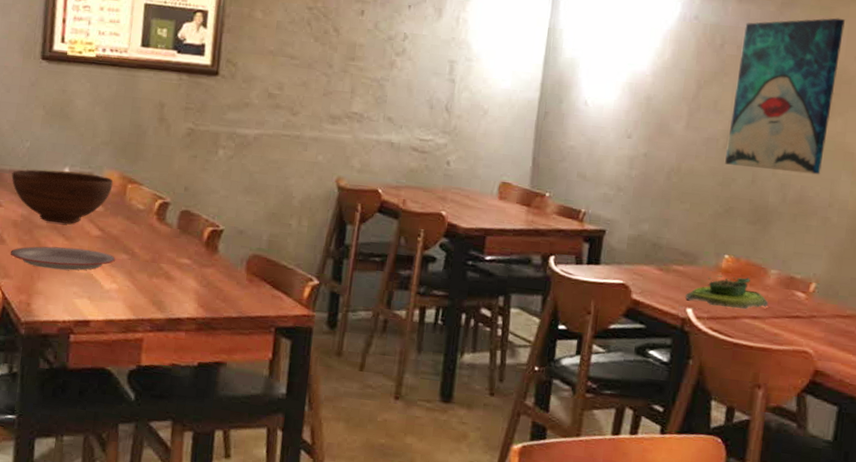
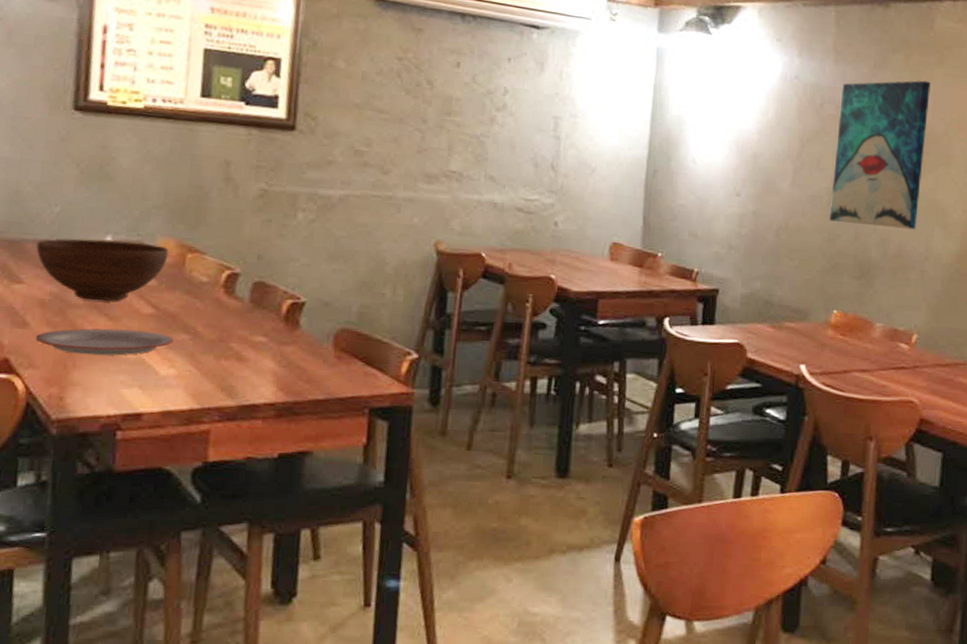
plant pot: present [684,275,769,310] -> none [797,330,876,364]

